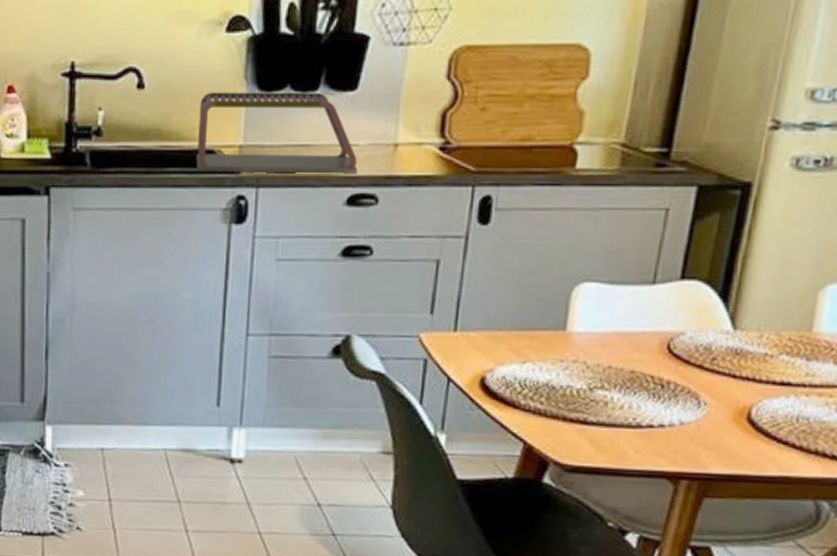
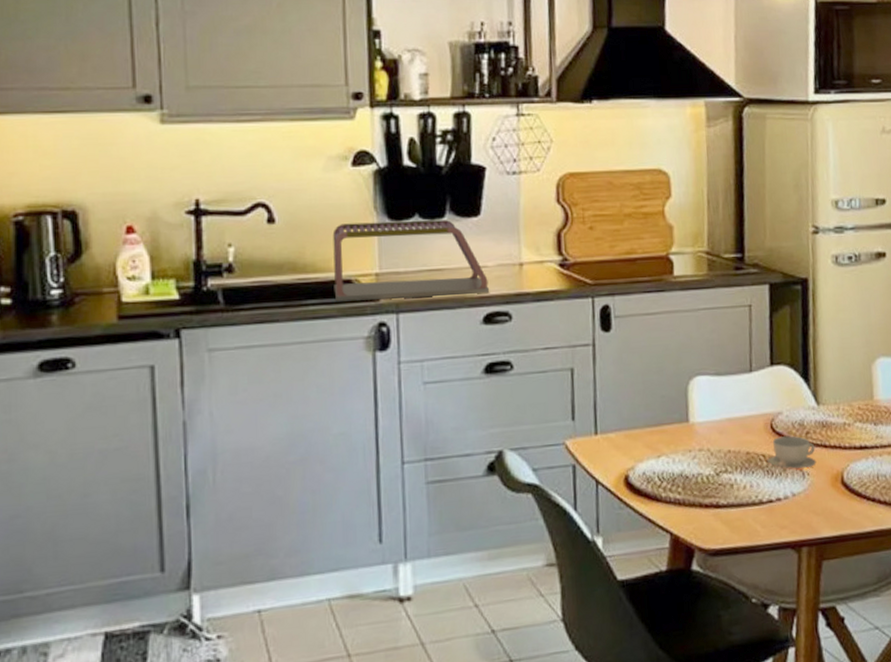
teacup: none [654,359,721,398] -> present [766,436,817,470]

